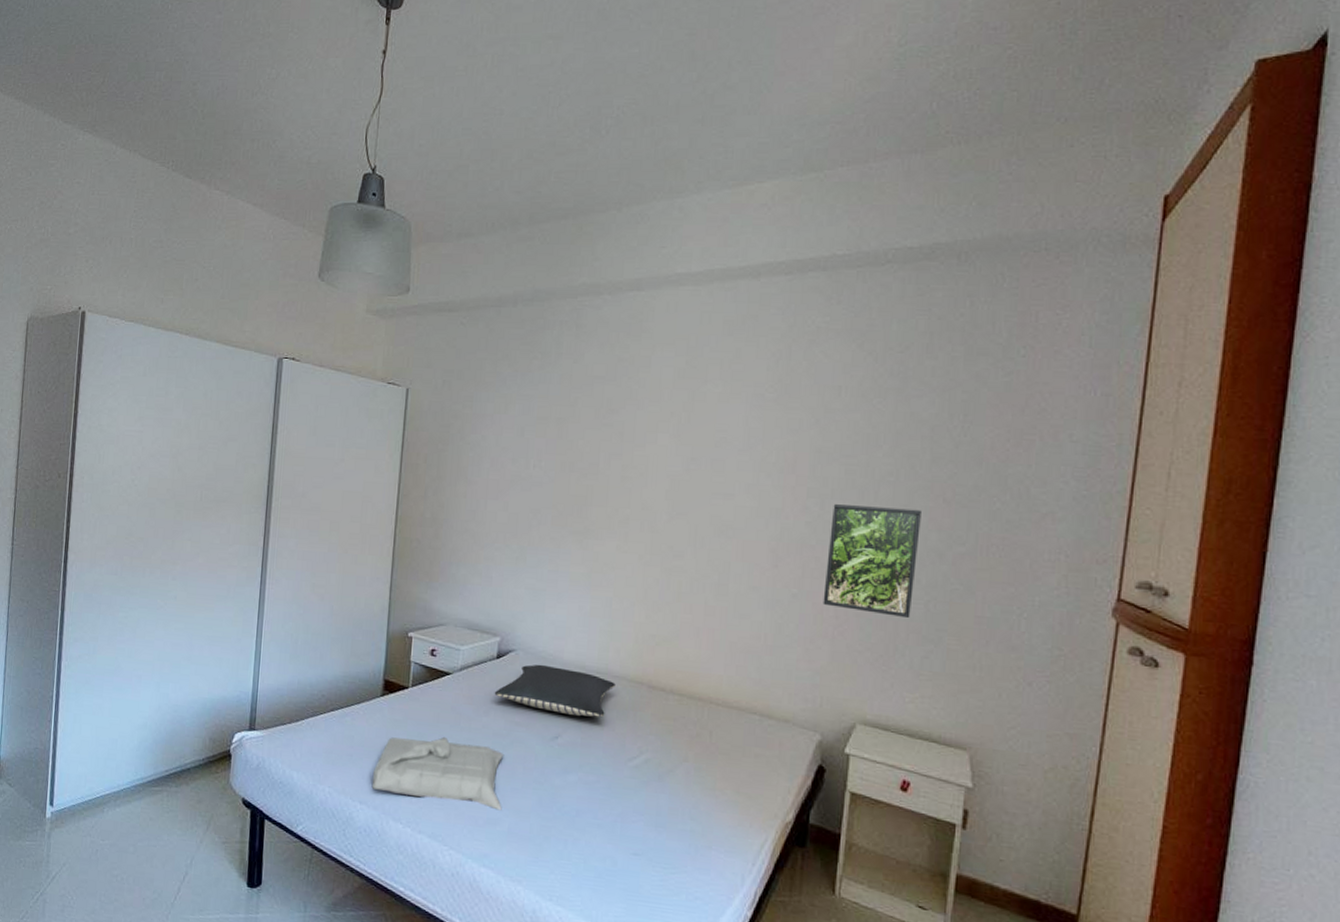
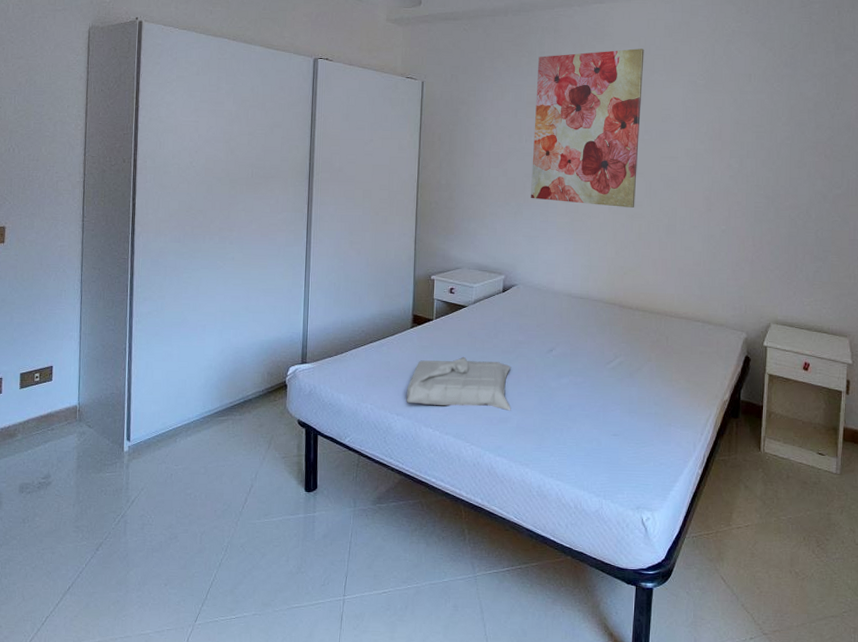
pillow: present [494,664,616,718] -> none [501,294,595,333]
wall art: none [537,350,695,560] -> present [531,48,644,209]
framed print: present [823,504,921,619] -> none [744,162,810,244]

